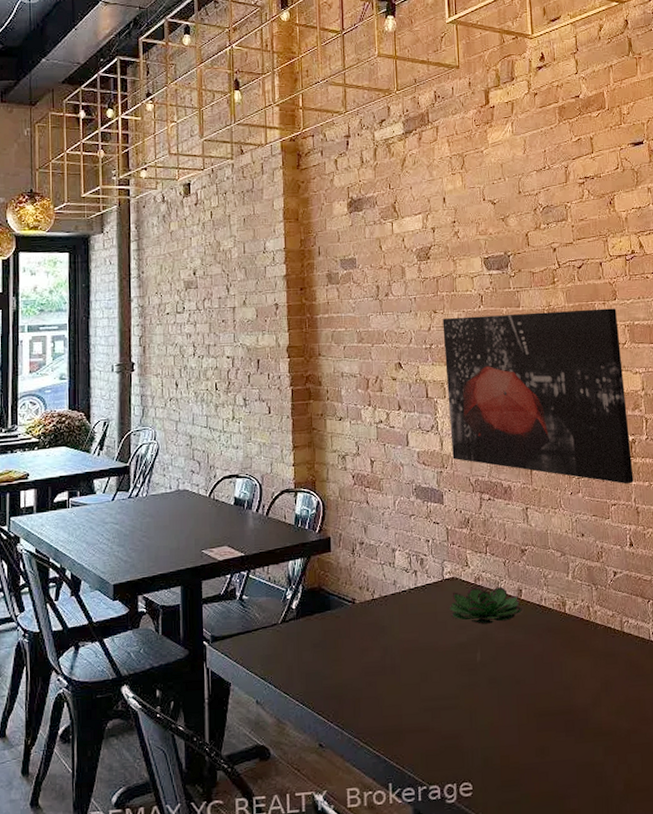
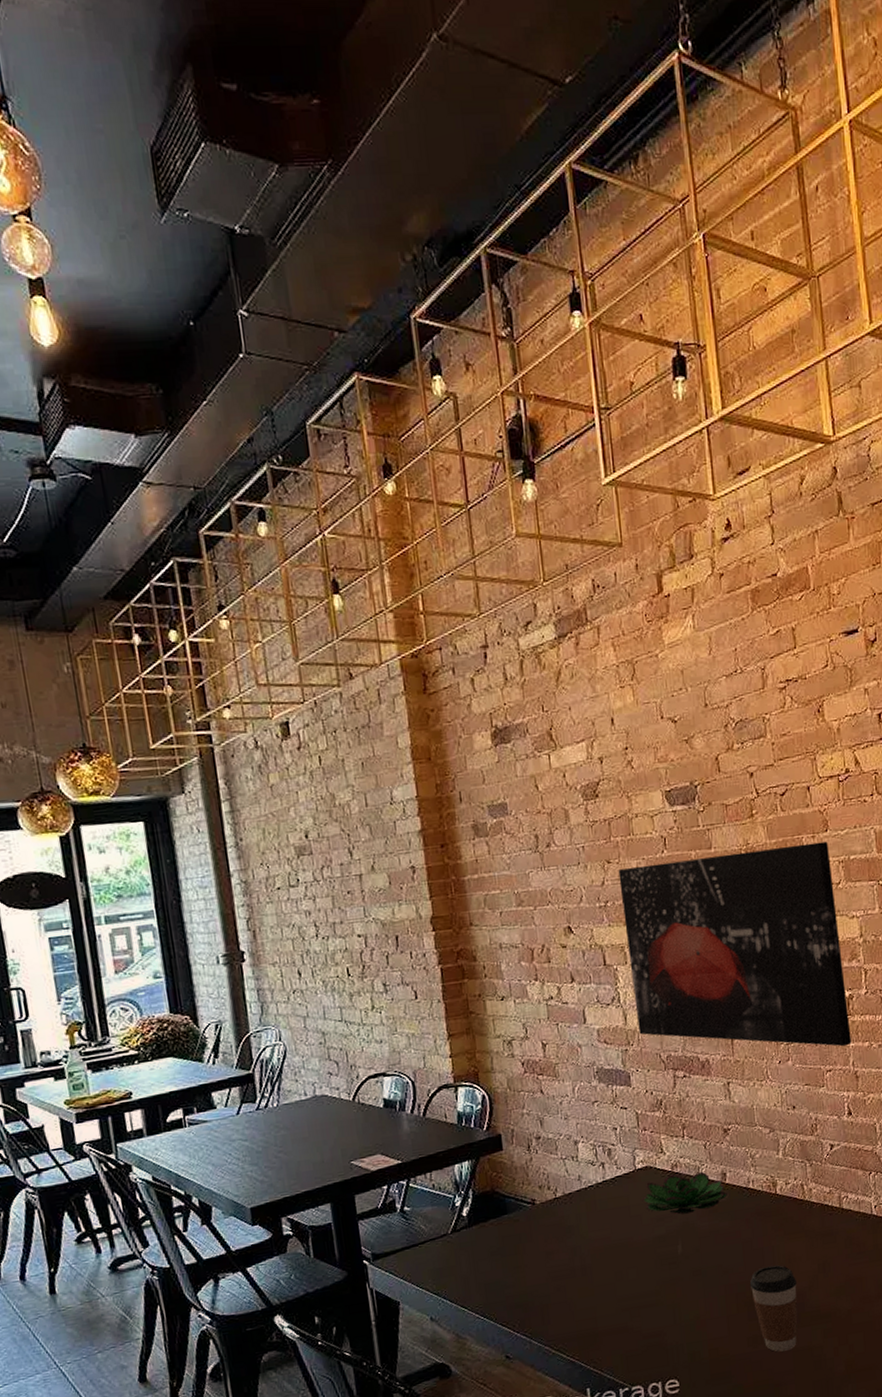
coffee cup: none [539,680,582,765] -> present [749,1265,798,1352]

